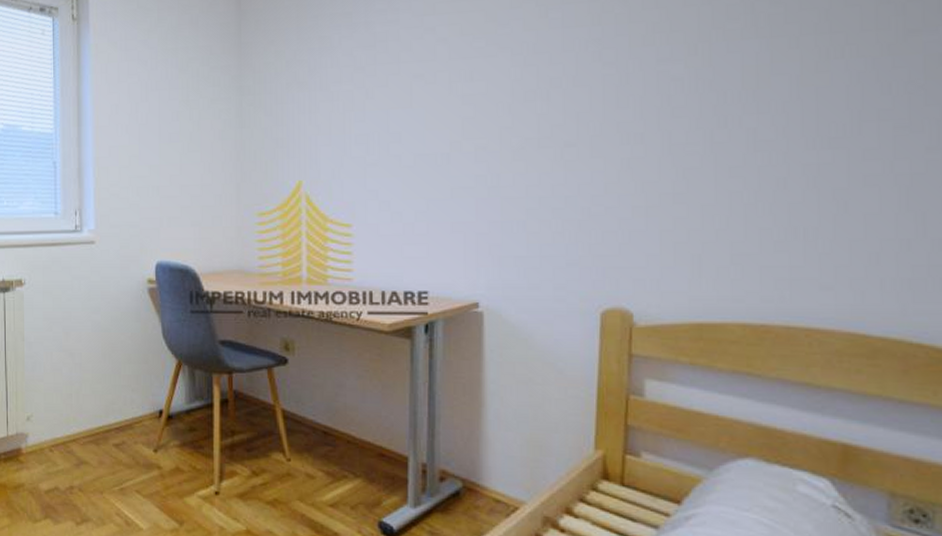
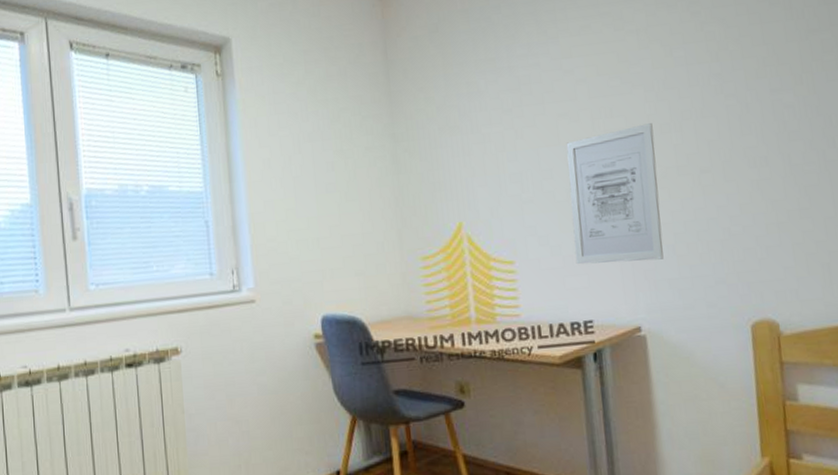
wall art: none [416,90,516,236] -> present [566,123,664,265]

